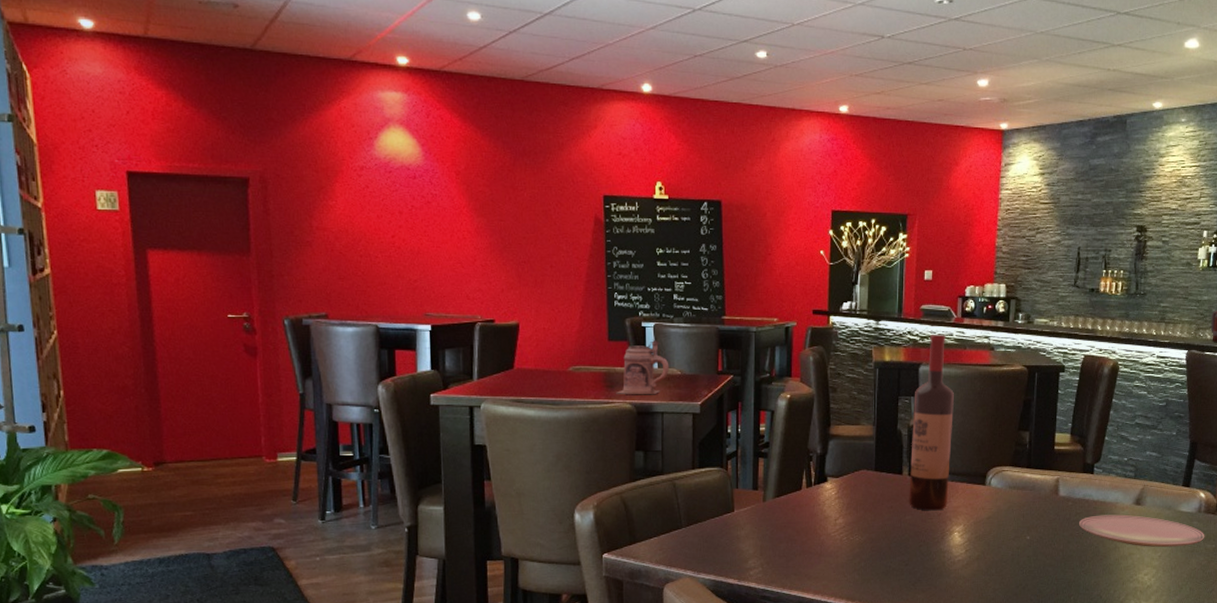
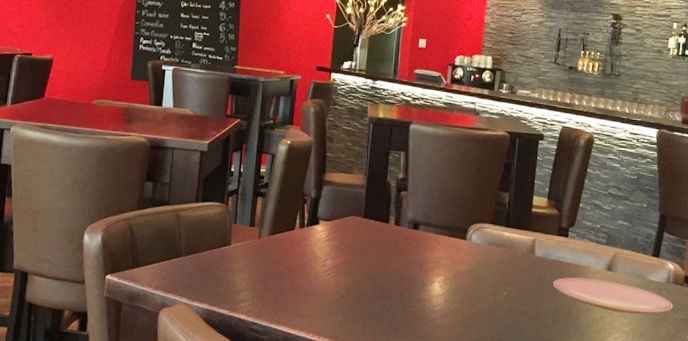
beer mug: present [616,339,669,395] -> none [133,81,183,132]
wine bottle: present [909,334,954,510] -> none [394,96,441,260]

